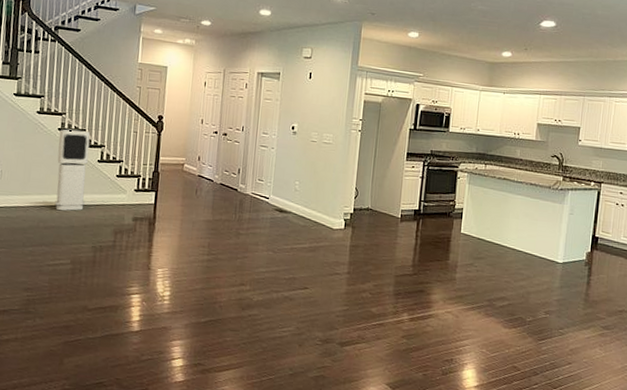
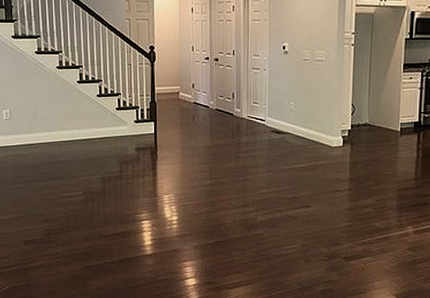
air purifier: present [54,129,90,211] -> none [58,66,90,146]

